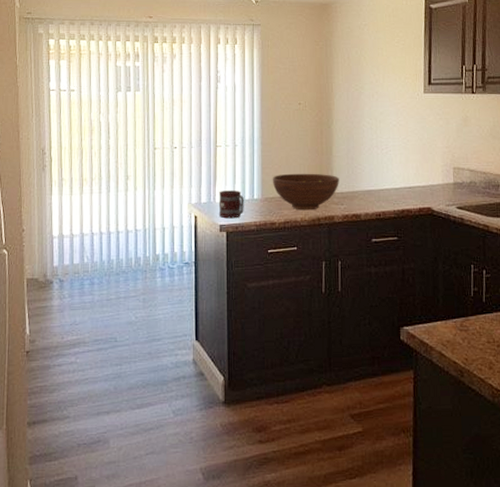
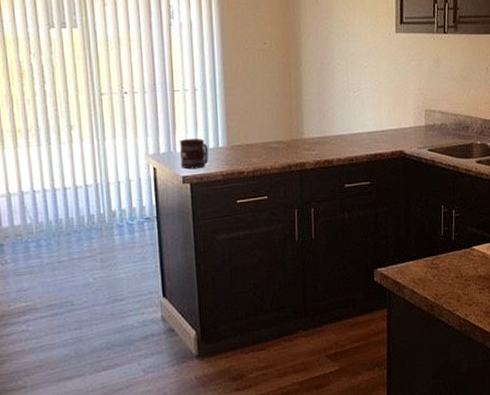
fruit bowl: present [272,173,339,211] -> none [238,118,310,158]

